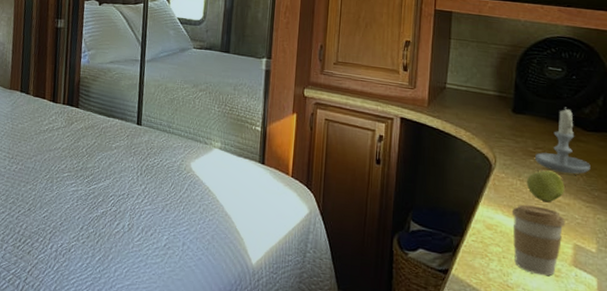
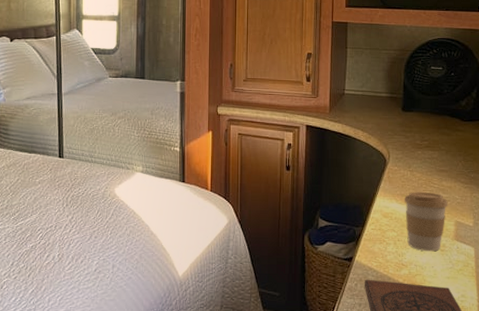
apple: present [526,170,565,202] -> none [415,159,447,187]
candle: present [534,107,591,174] -> none [421,101,467,161]

